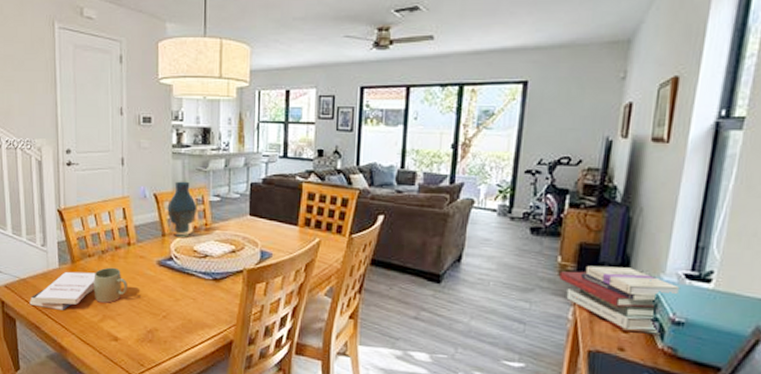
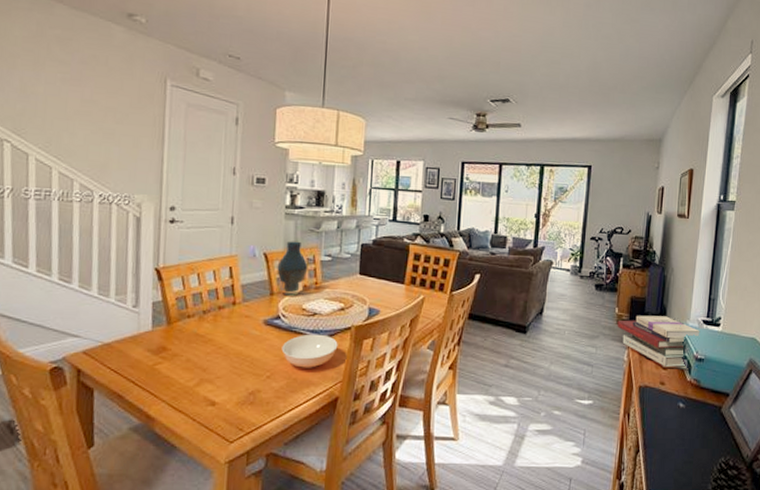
books: present [29,271,96,310] -> none [112,333,195,376]
mug: present [94,267,127,303] -> none [191,328,230,366]
bowl: none [175,276,231,310] -> present [281,334,338,368]

